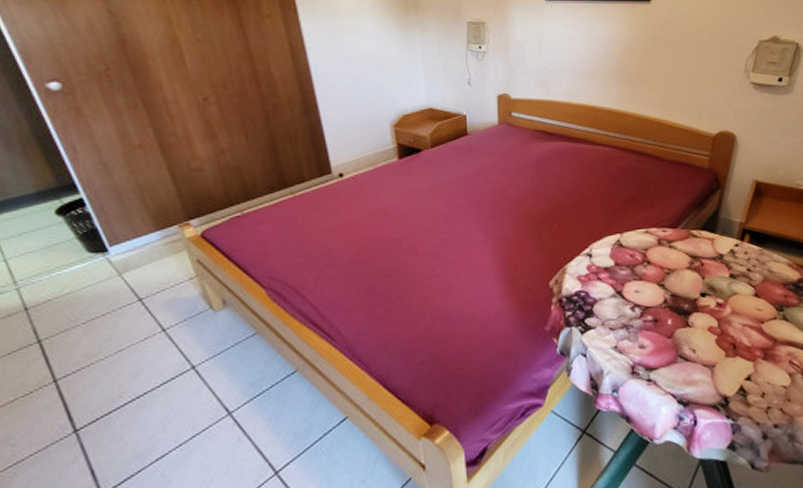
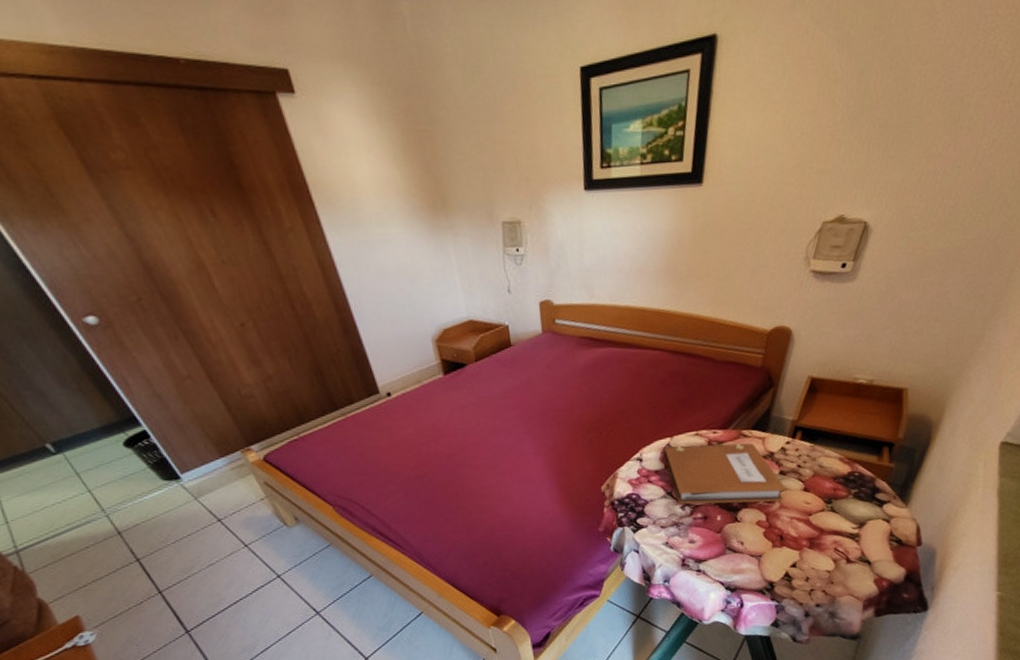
notebook: none [613,242,737,307] -> present [663,443,786,505]

